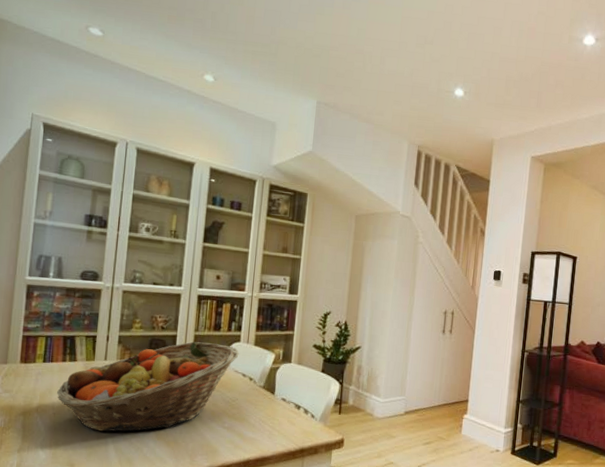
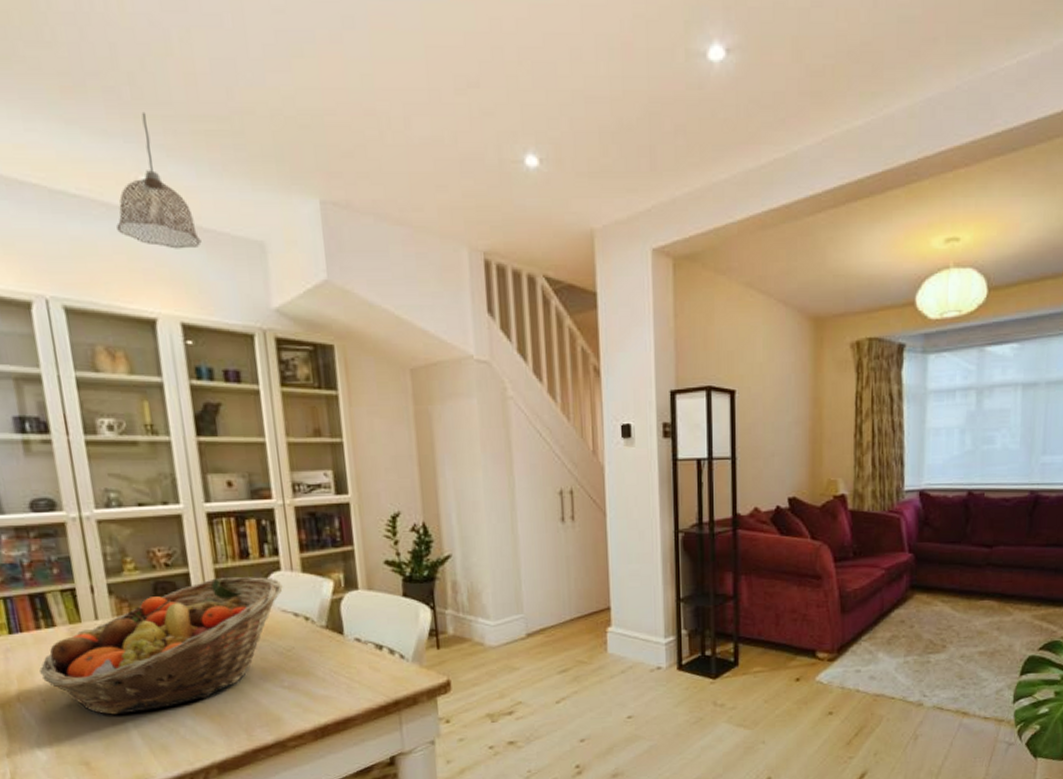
pendant lamp: none [183,36,235,121] -> present [116,111,202,249]

